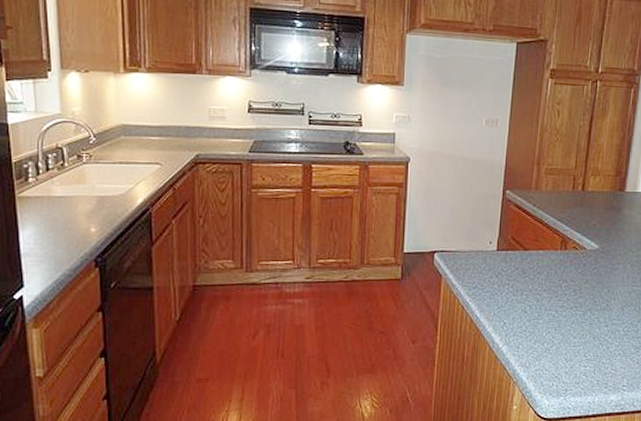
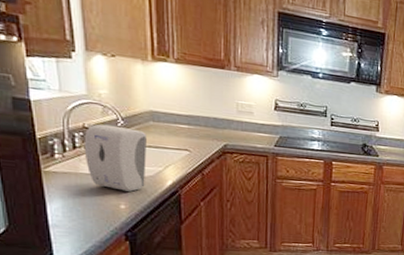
soap dispenser: none [57,143,118,213] -> present [84,124,147,192]

